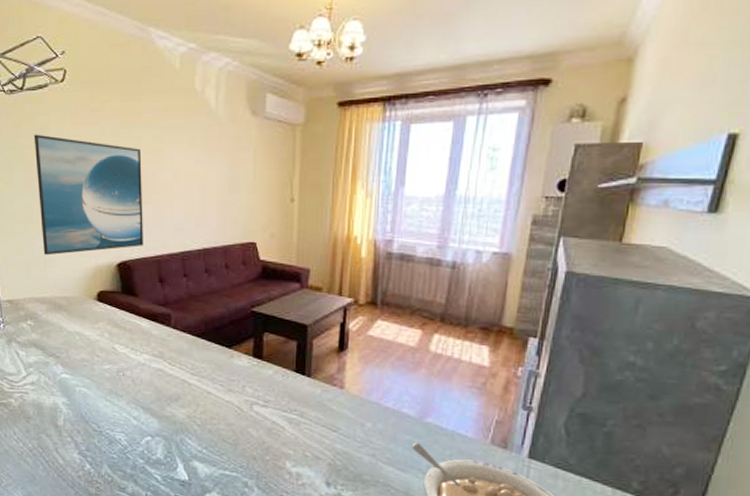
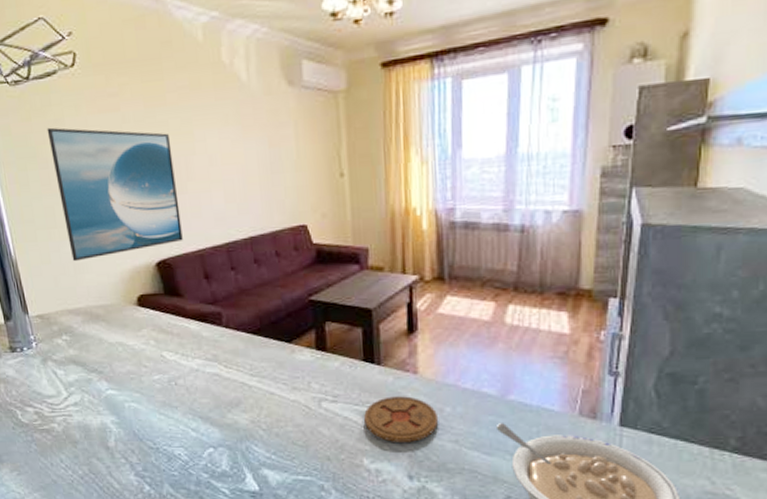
coaster: none [290,407,360,452] -> present [363,396,439,443]

